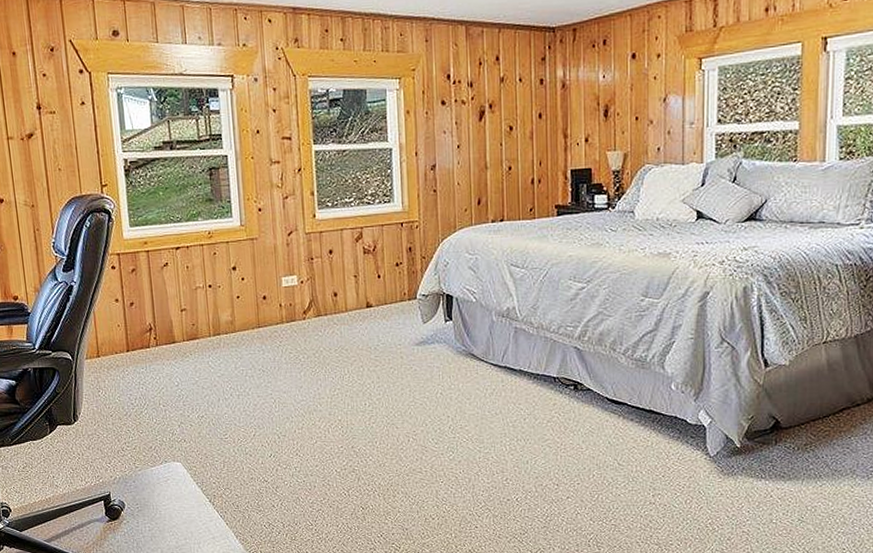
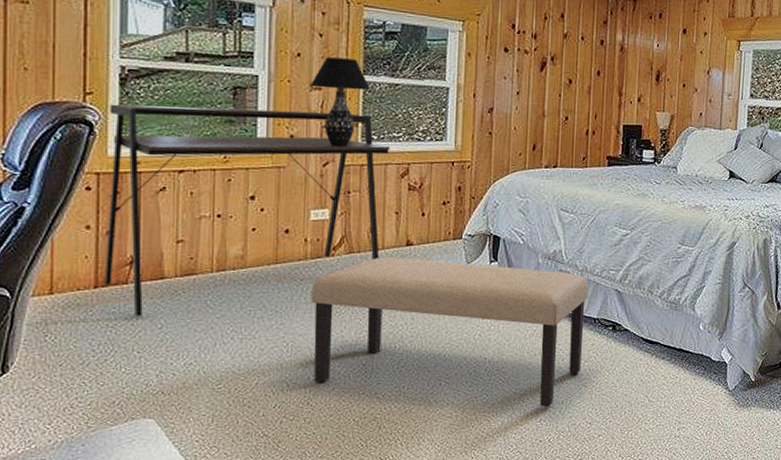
desk: none [120,183,344,375] -> present [104,104,391,316]
table lamp: none [270,130,321,215] -> present [310,57,370,146]
bench: none [289,319,546,467] -> present [310,257,589,408]

